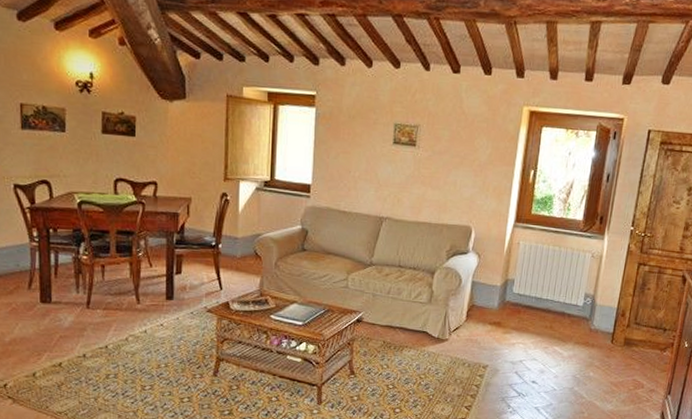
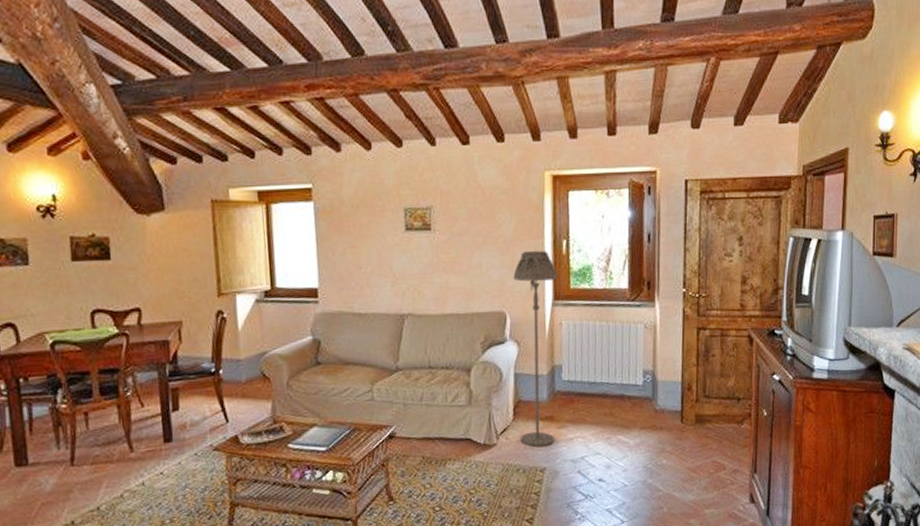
floor lamp: none [469,176,522,348] -> present [513,251,558,447]

